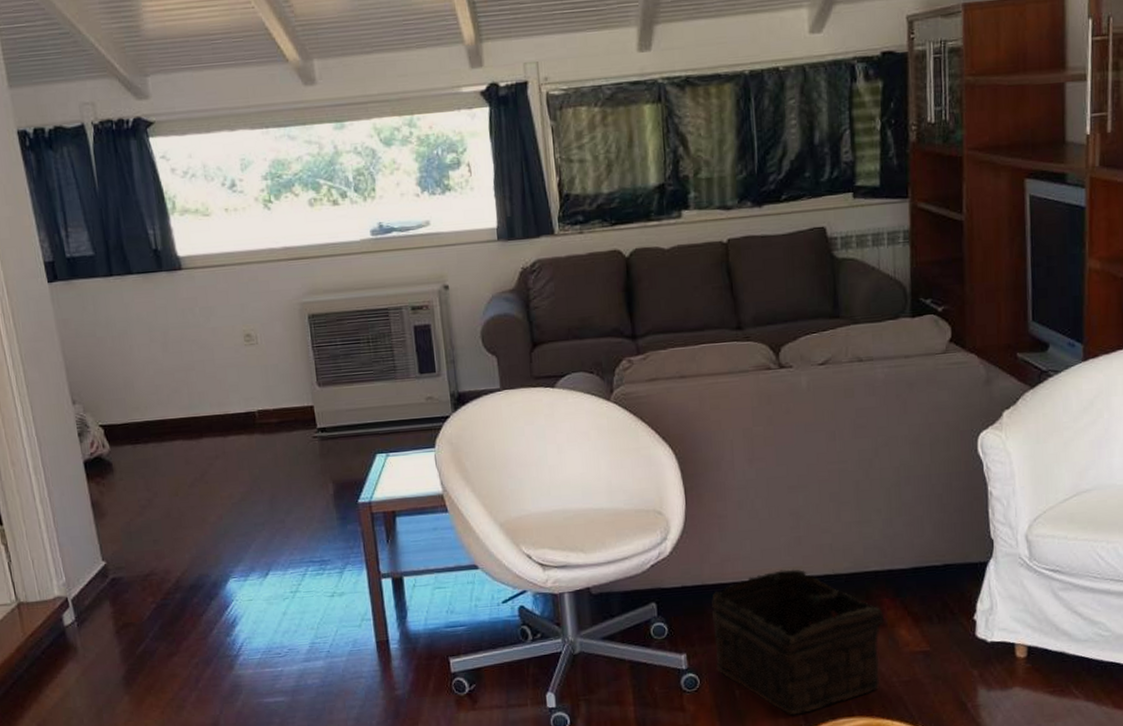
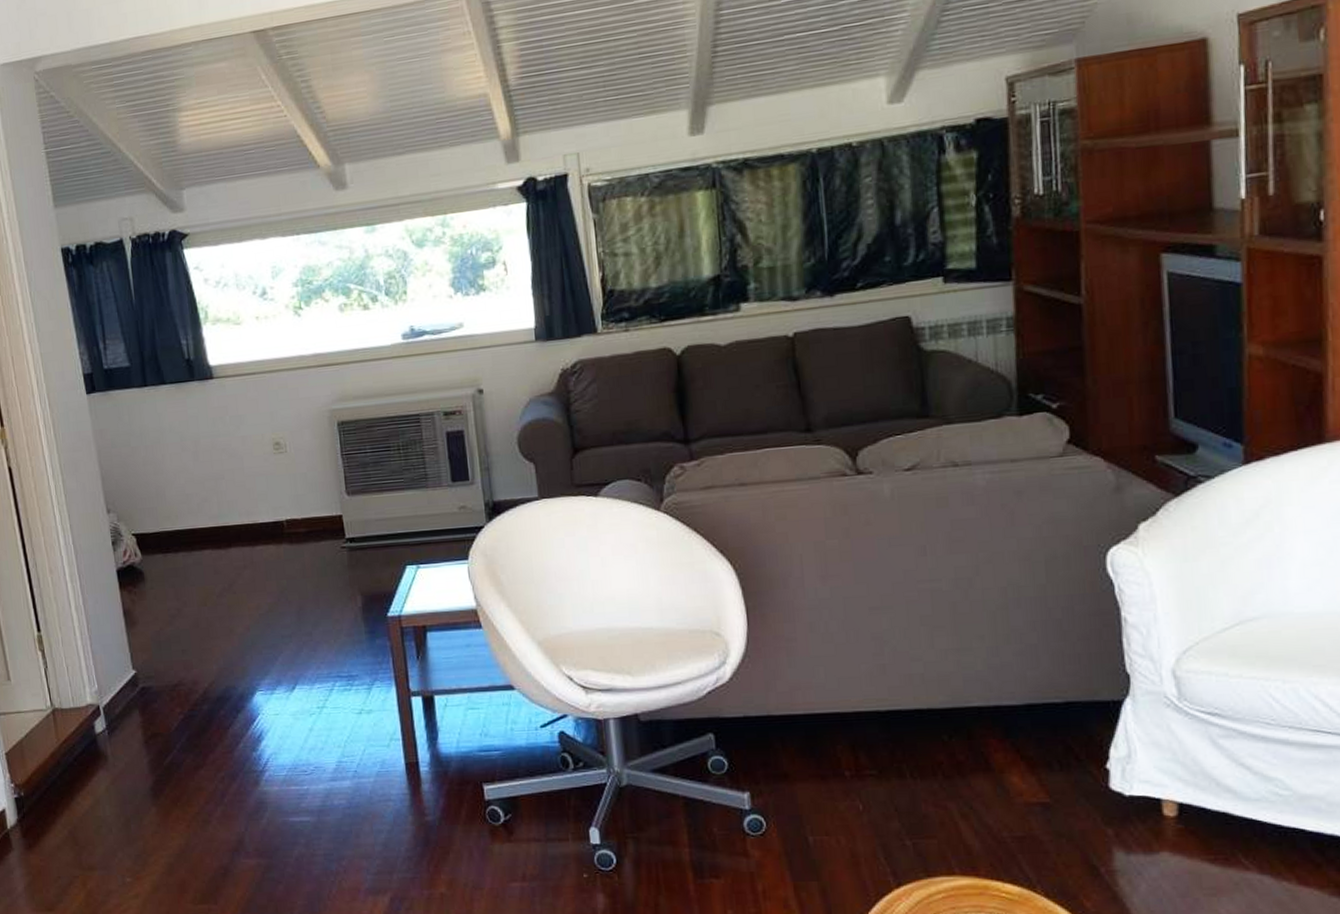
basket: present [711,569,884,715] -> none [779,701,991,869]

